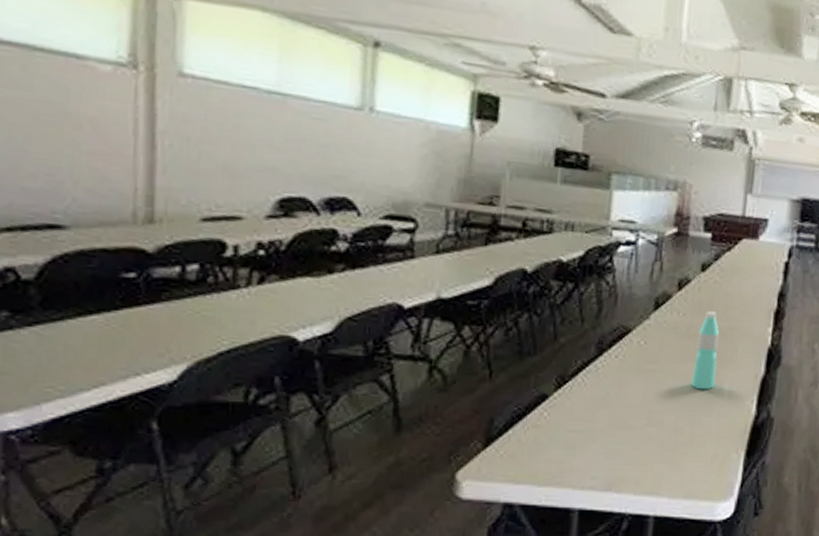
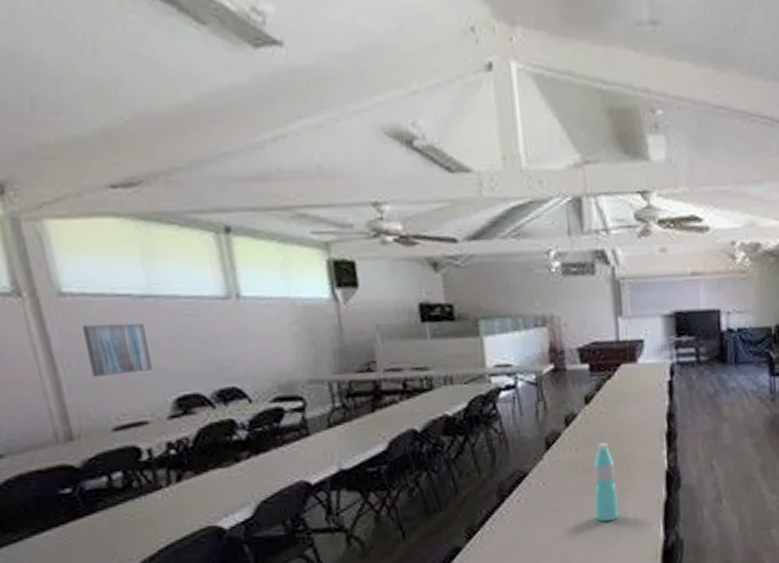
wall art: none [193,109,264,167] -> present [83,323,153,378]

